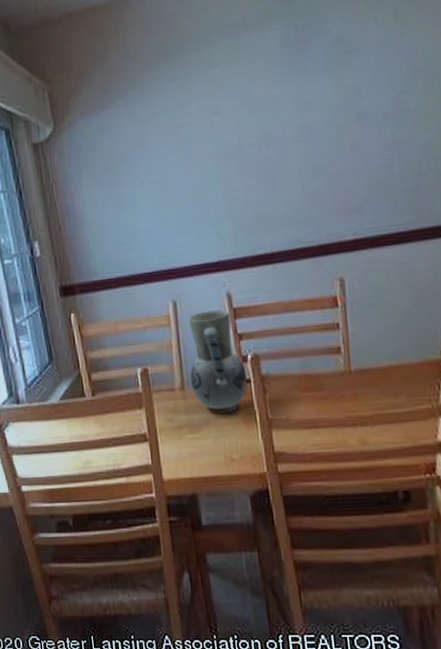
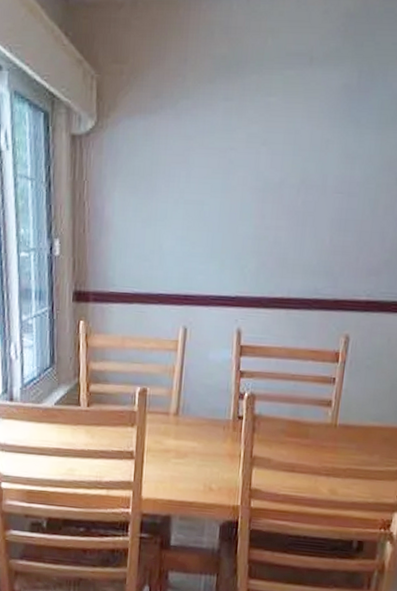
vase: present [188,309,247,414] -> none [186,343,240,445]

